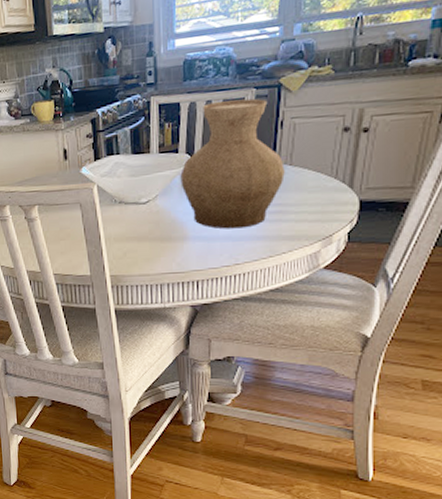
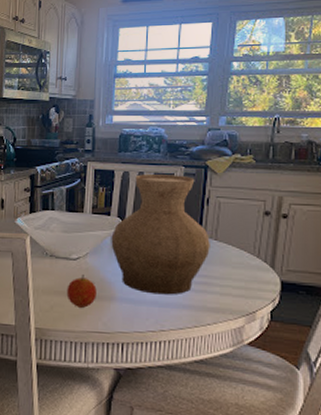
fruit: none [138,218,169,251] -> present [66,275,97,308]

